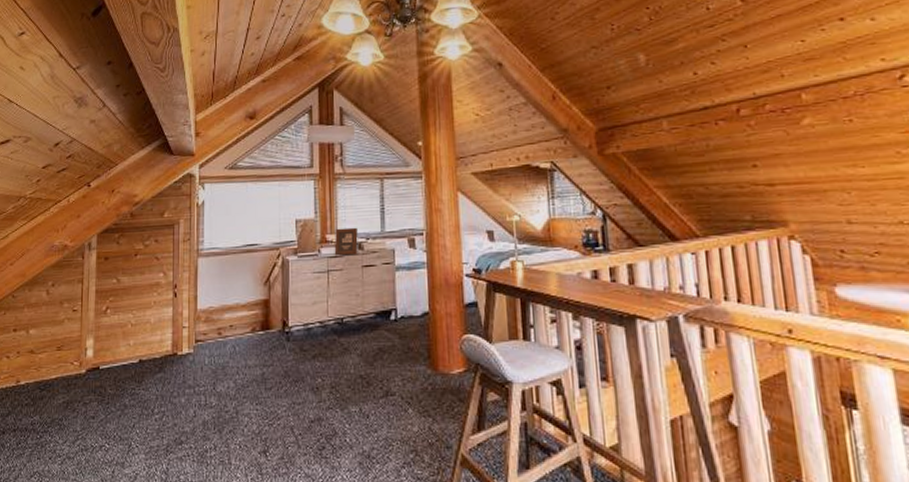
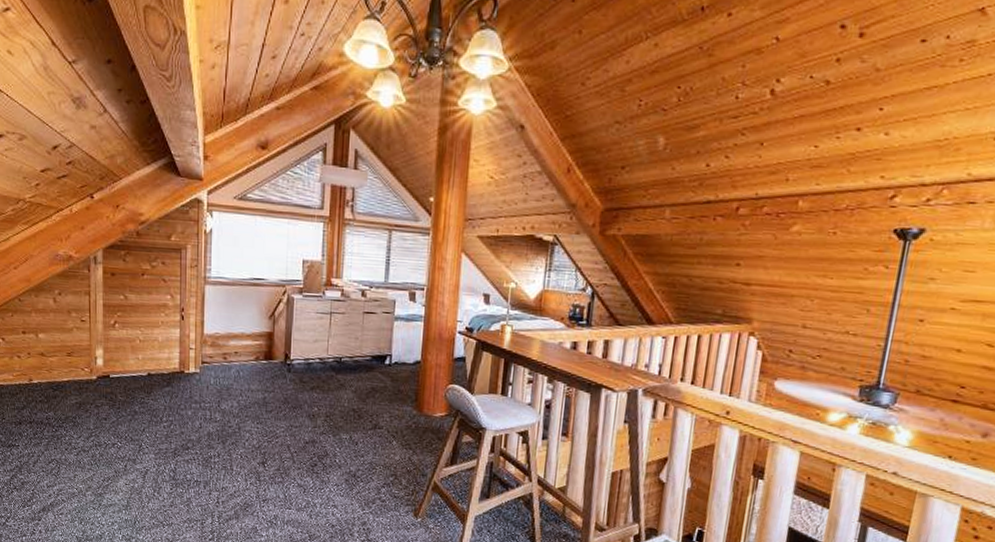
picture frame: present [334,227,358,256] -> none [338,273,362,301]

